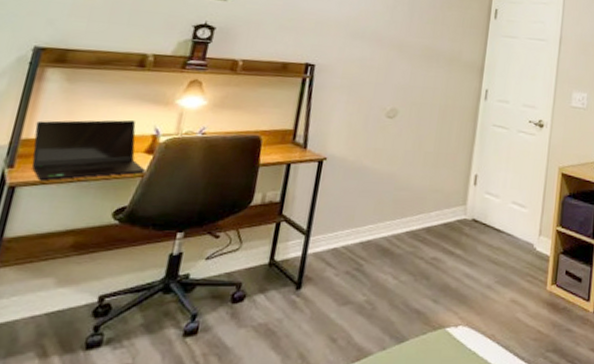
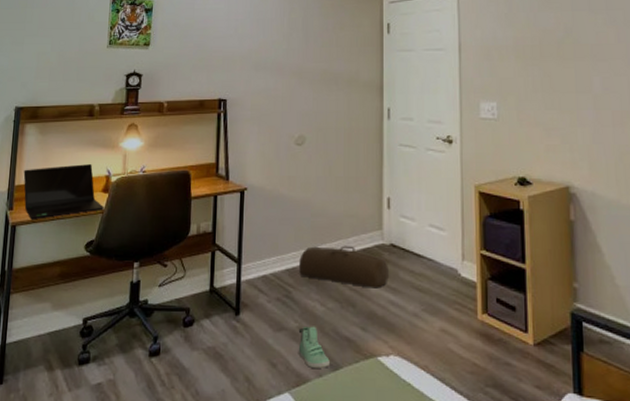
sneaker: none [362,299,397,343] -> present [298,326,331,369]
duffel bag: none [374,219,469,262] -> present [299,245,390,289]

